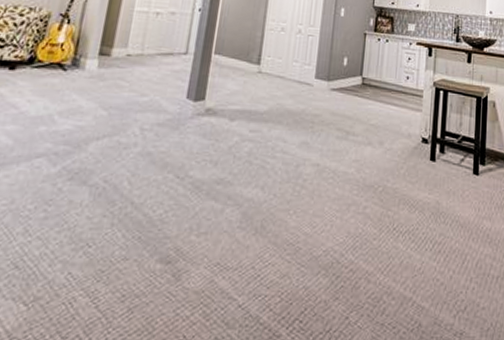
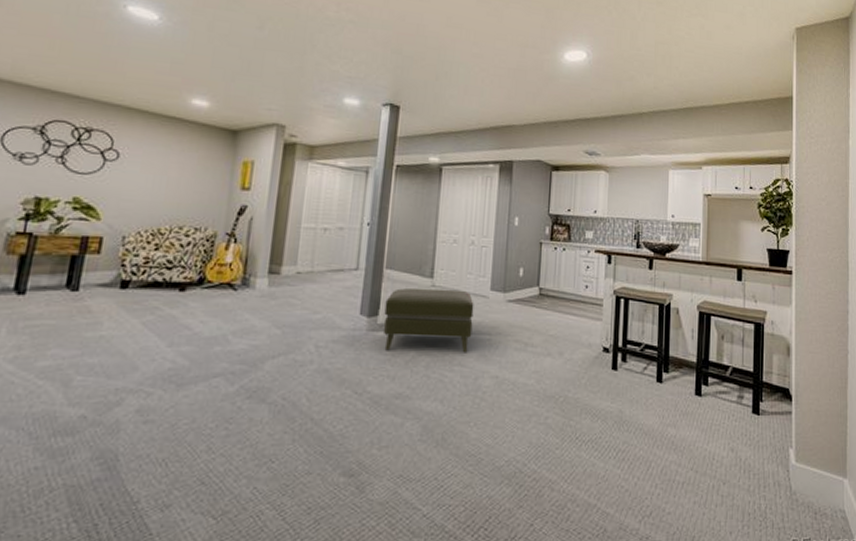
ottoman: none [208,73,299,140] -> present [383,287,474,353]

